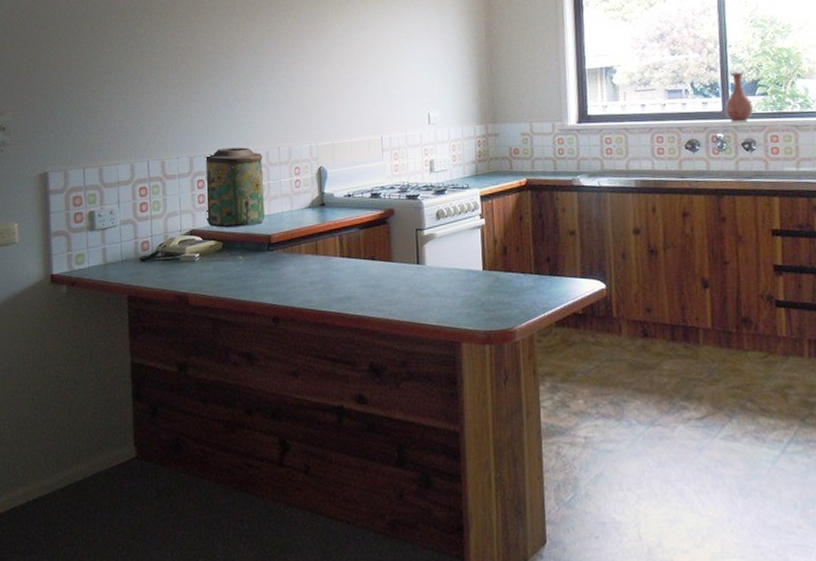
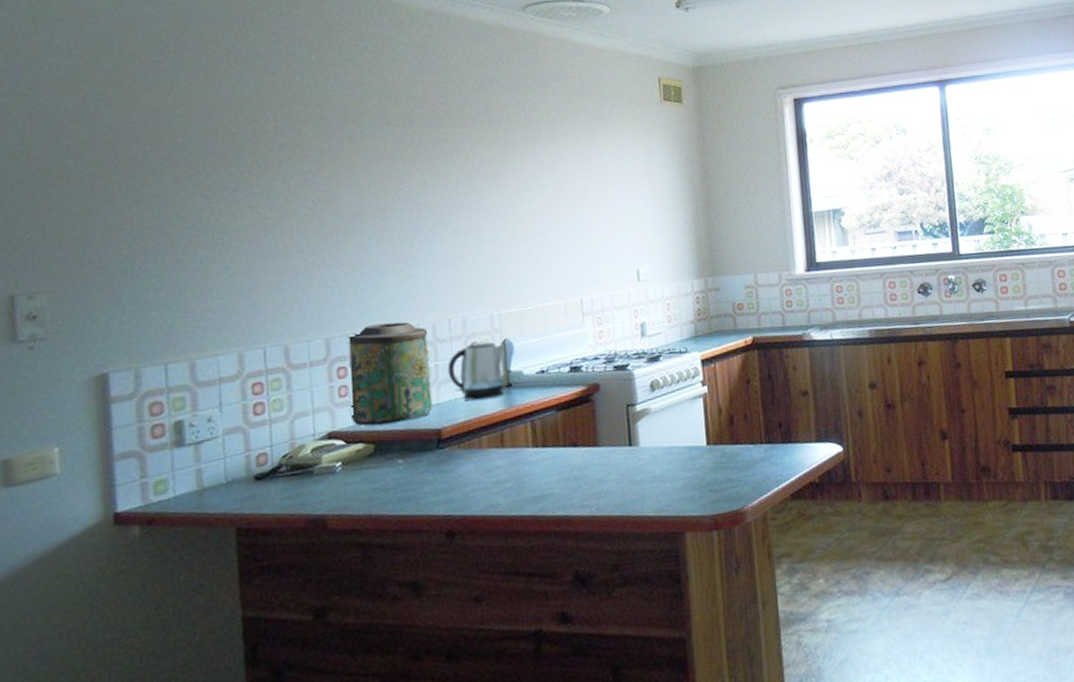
kettle: none [276,167,320,215] -> present [447,341,505,401]
vase: present [725,73,753,123] -> none [954,211,982,264]

